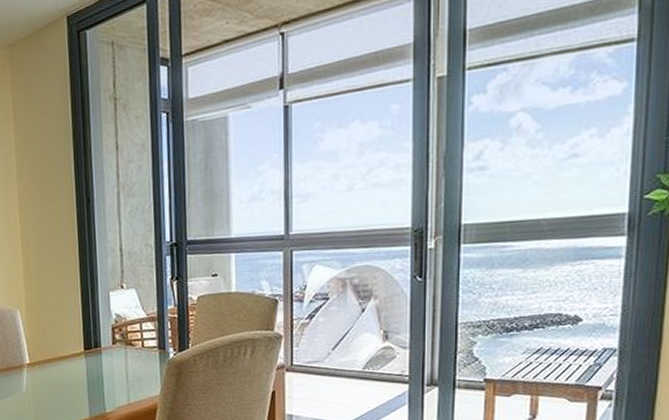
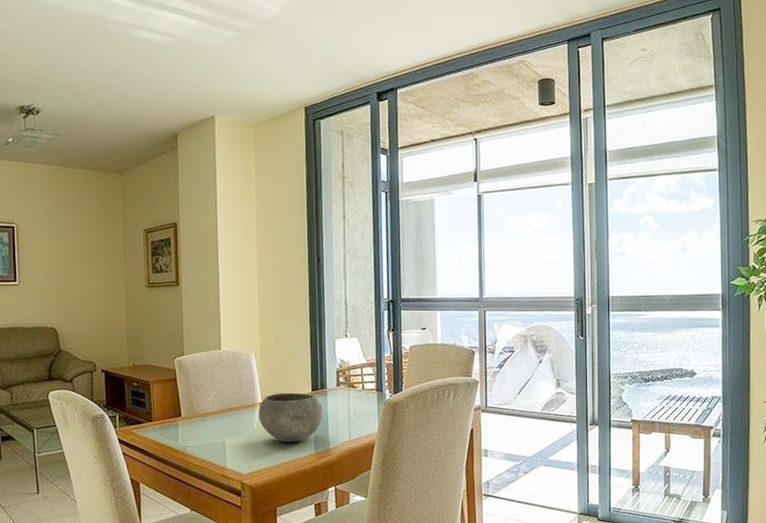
bowl: none [26,352,97,406] -> present [258,392,323,443]

